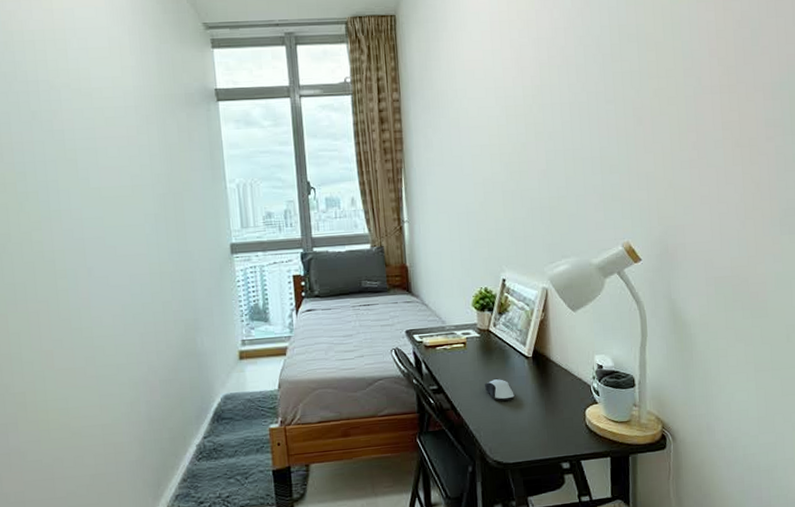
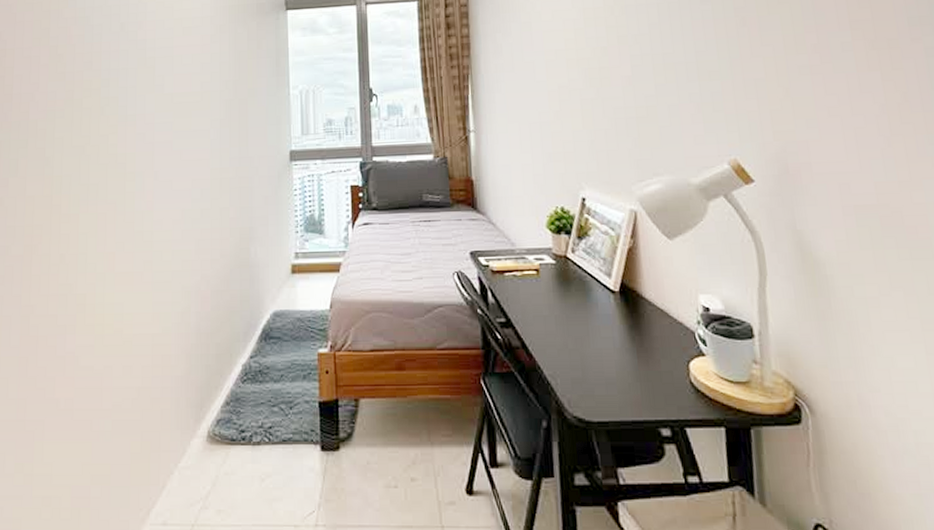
computer mouse: present [485,378,515,402] -> none [562,314,598,344]

